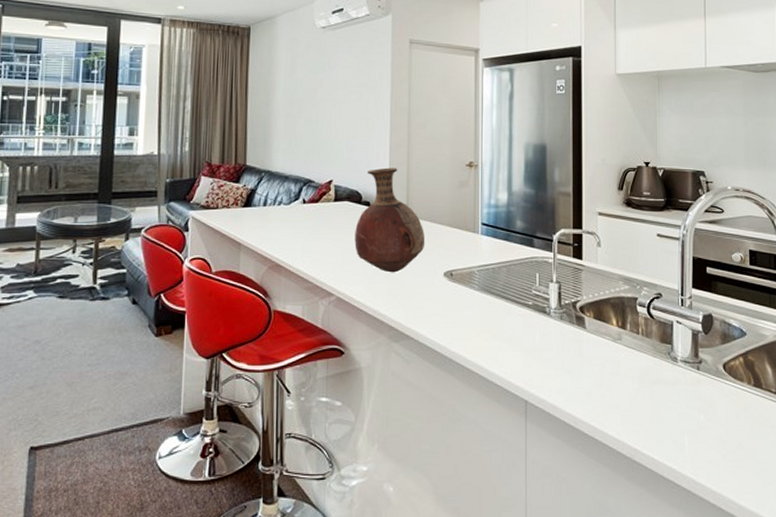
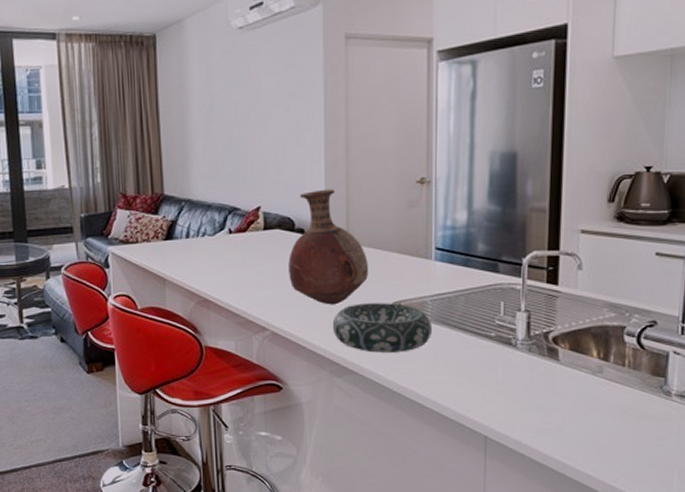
decorative bowl: none [392,272,480,319] -> present [332,303,433,353]

